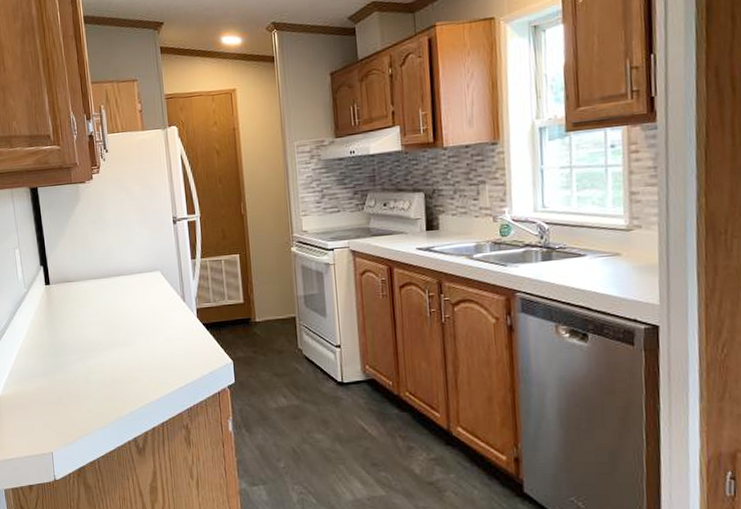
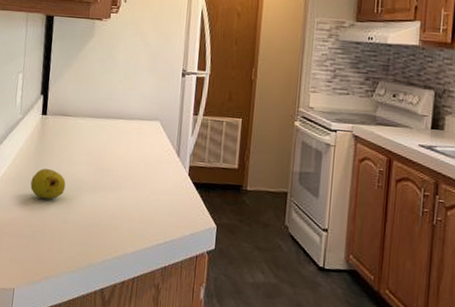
fruit: none [48,335,82,364] -> present [30,168,66,200]

